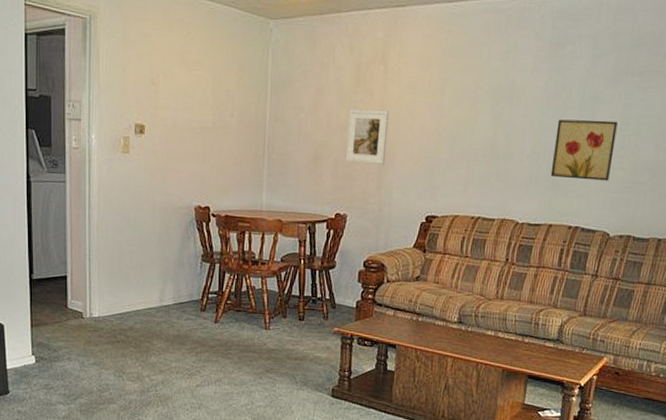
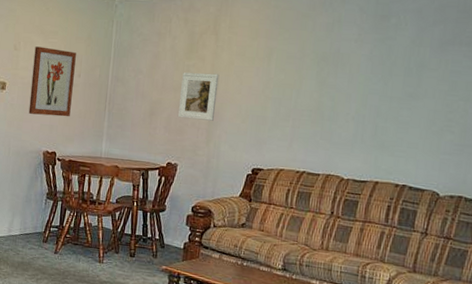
wall art: none [174,80,227,165] -> present [28,46,76,117]
wall art: present [550,119,618,181] -> none [376,84,445,143]

